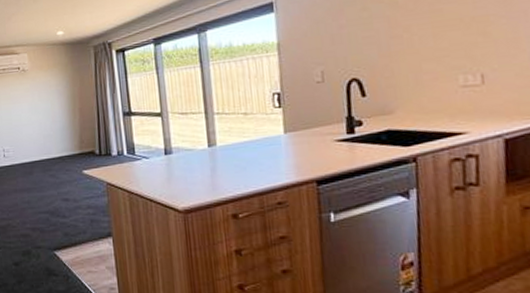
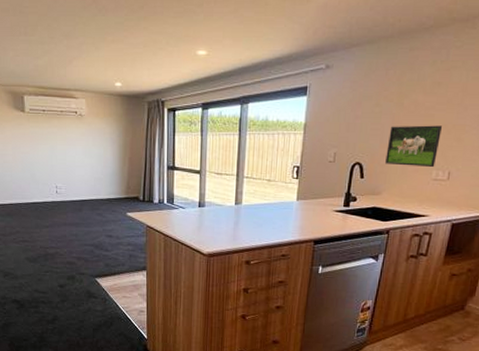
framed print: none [387,20,460,76] -> present [385,125,443,168]

